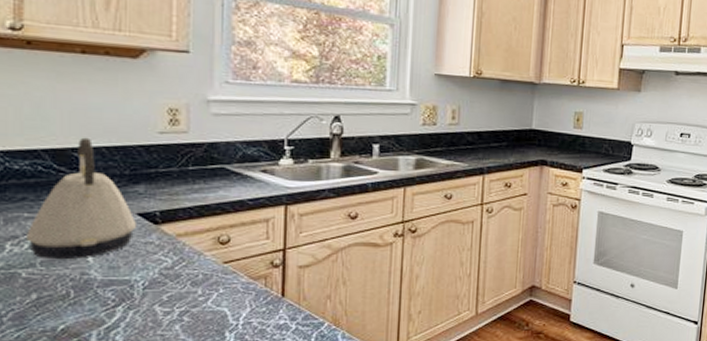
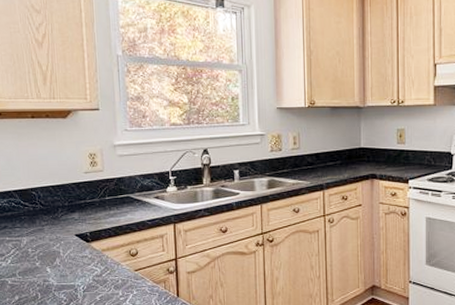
kettle: present [26,137,138,260] -> none [9,180,76,271]

